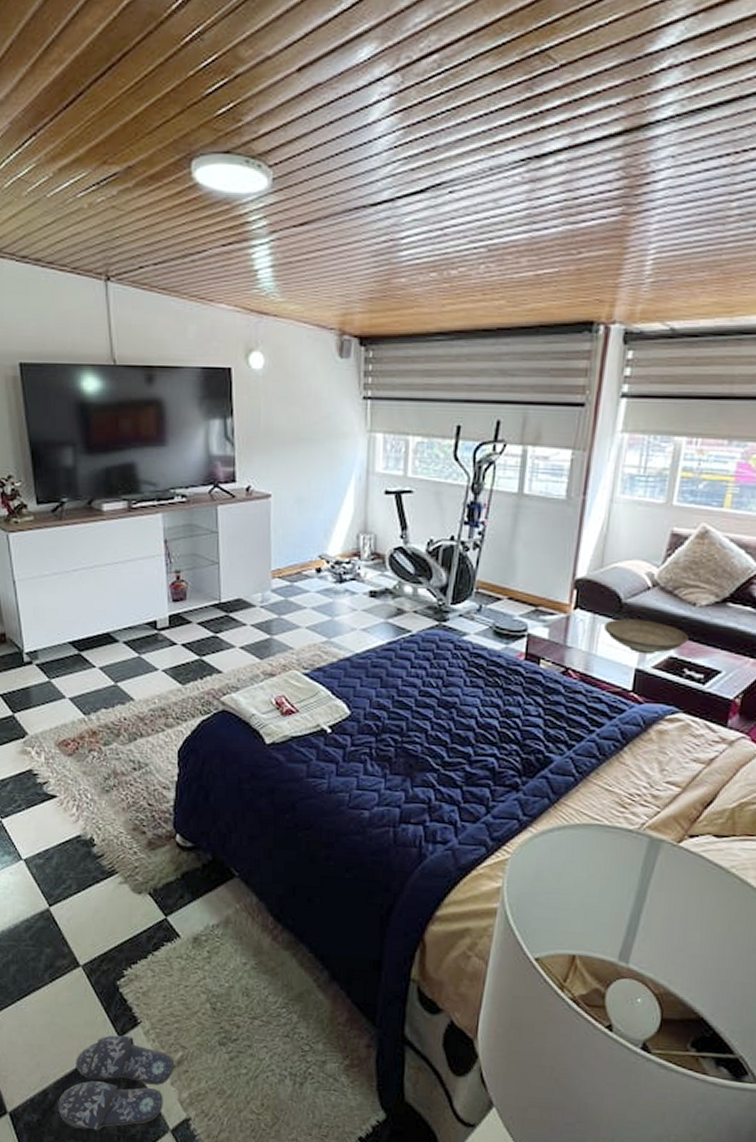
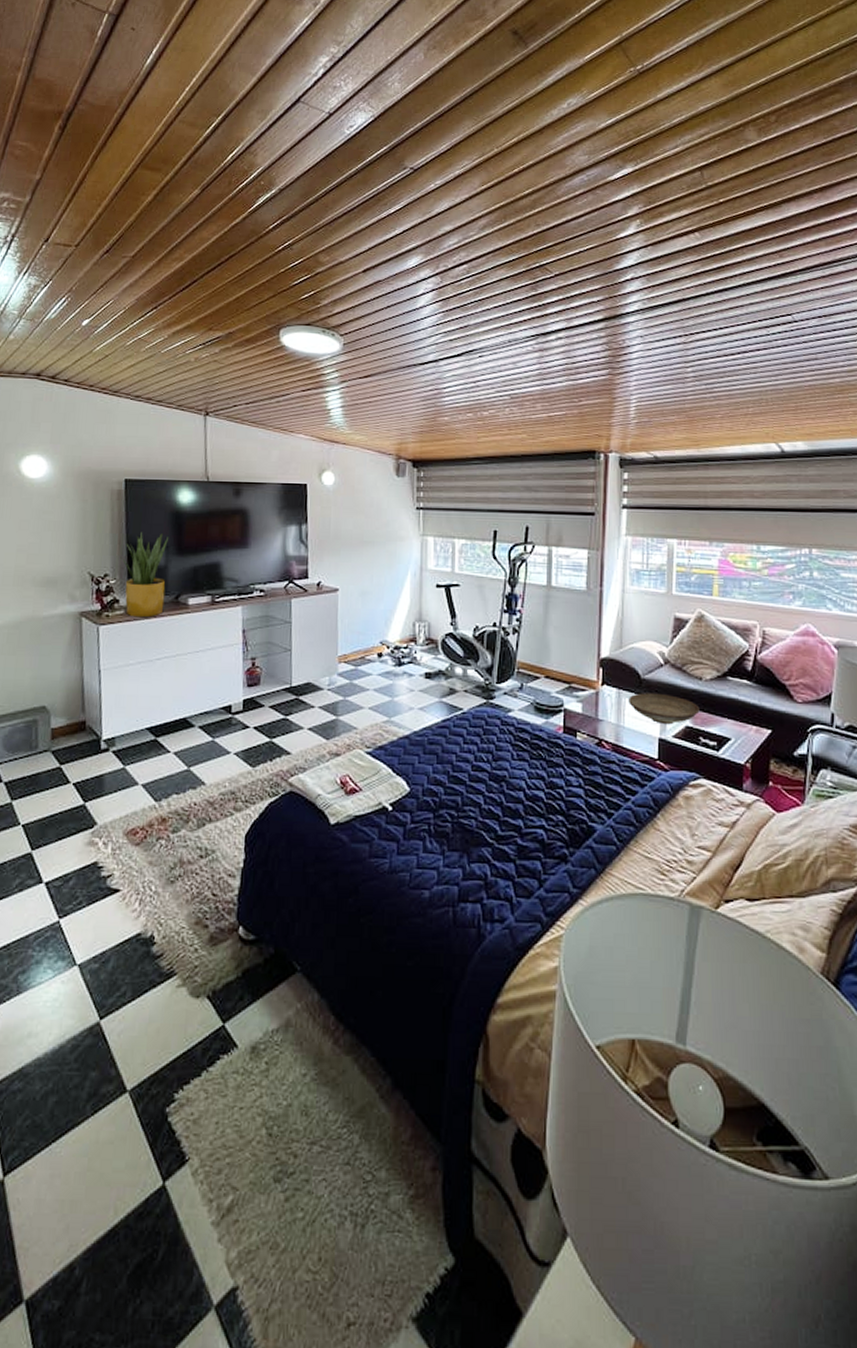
planter: none [23,426,76,525] -> present [120,531,168,618]
slippers: present [58,1035,174,1131] -> none [84,1178,223,1316]

